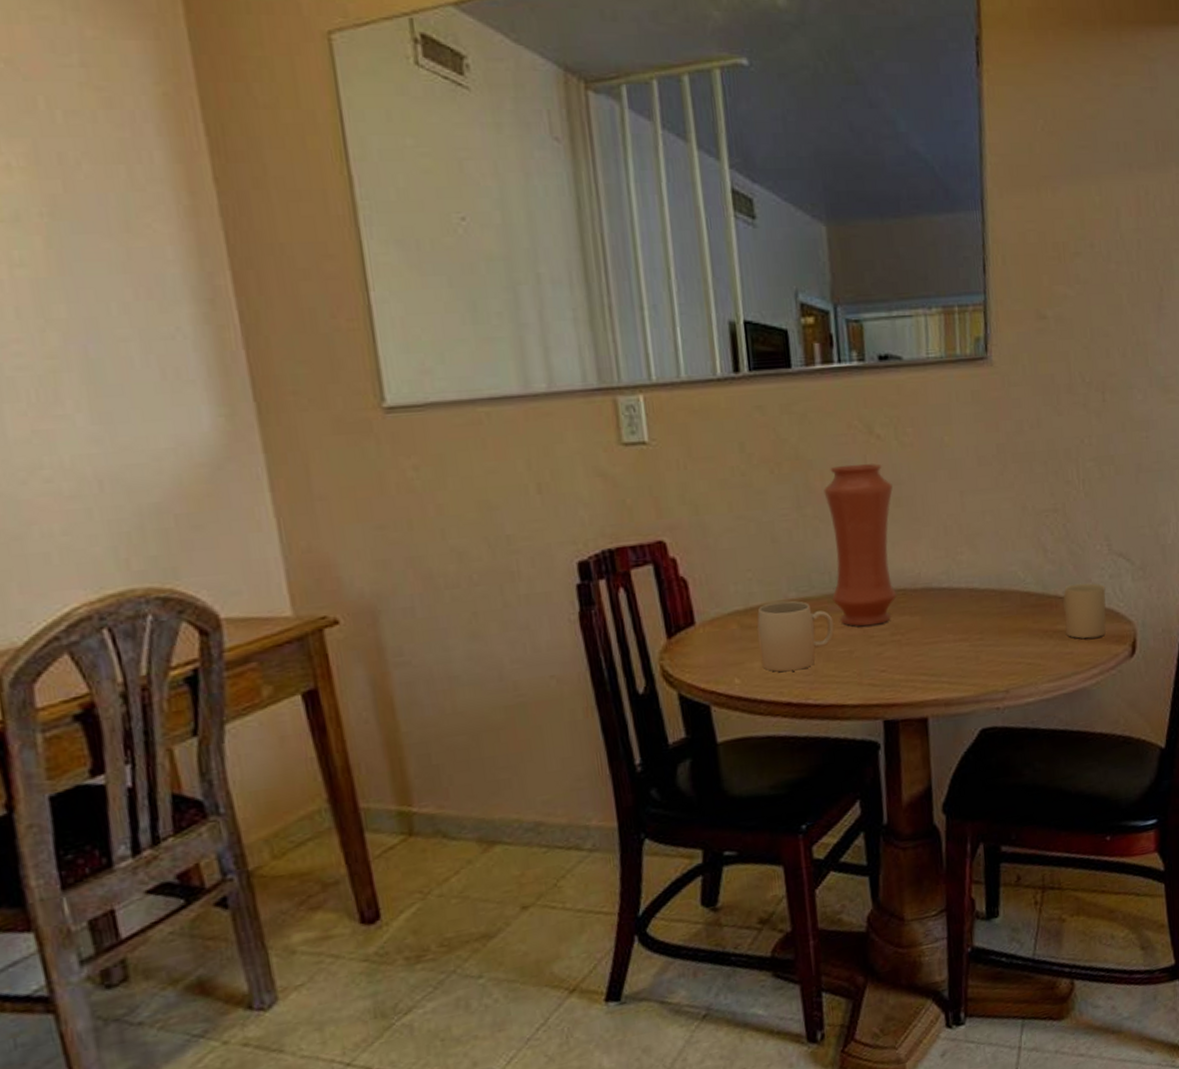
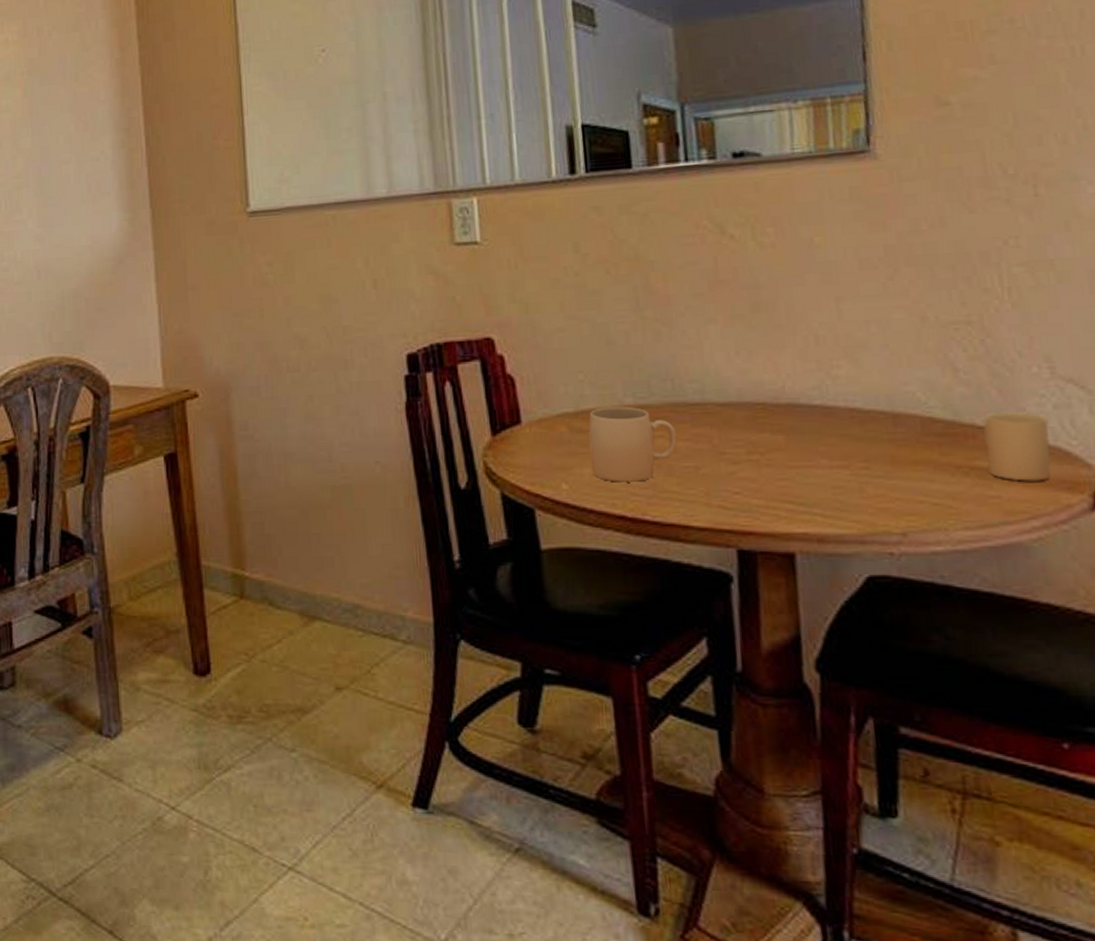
vase: present [824,463,897,627] -> none [666,265,754,441]

